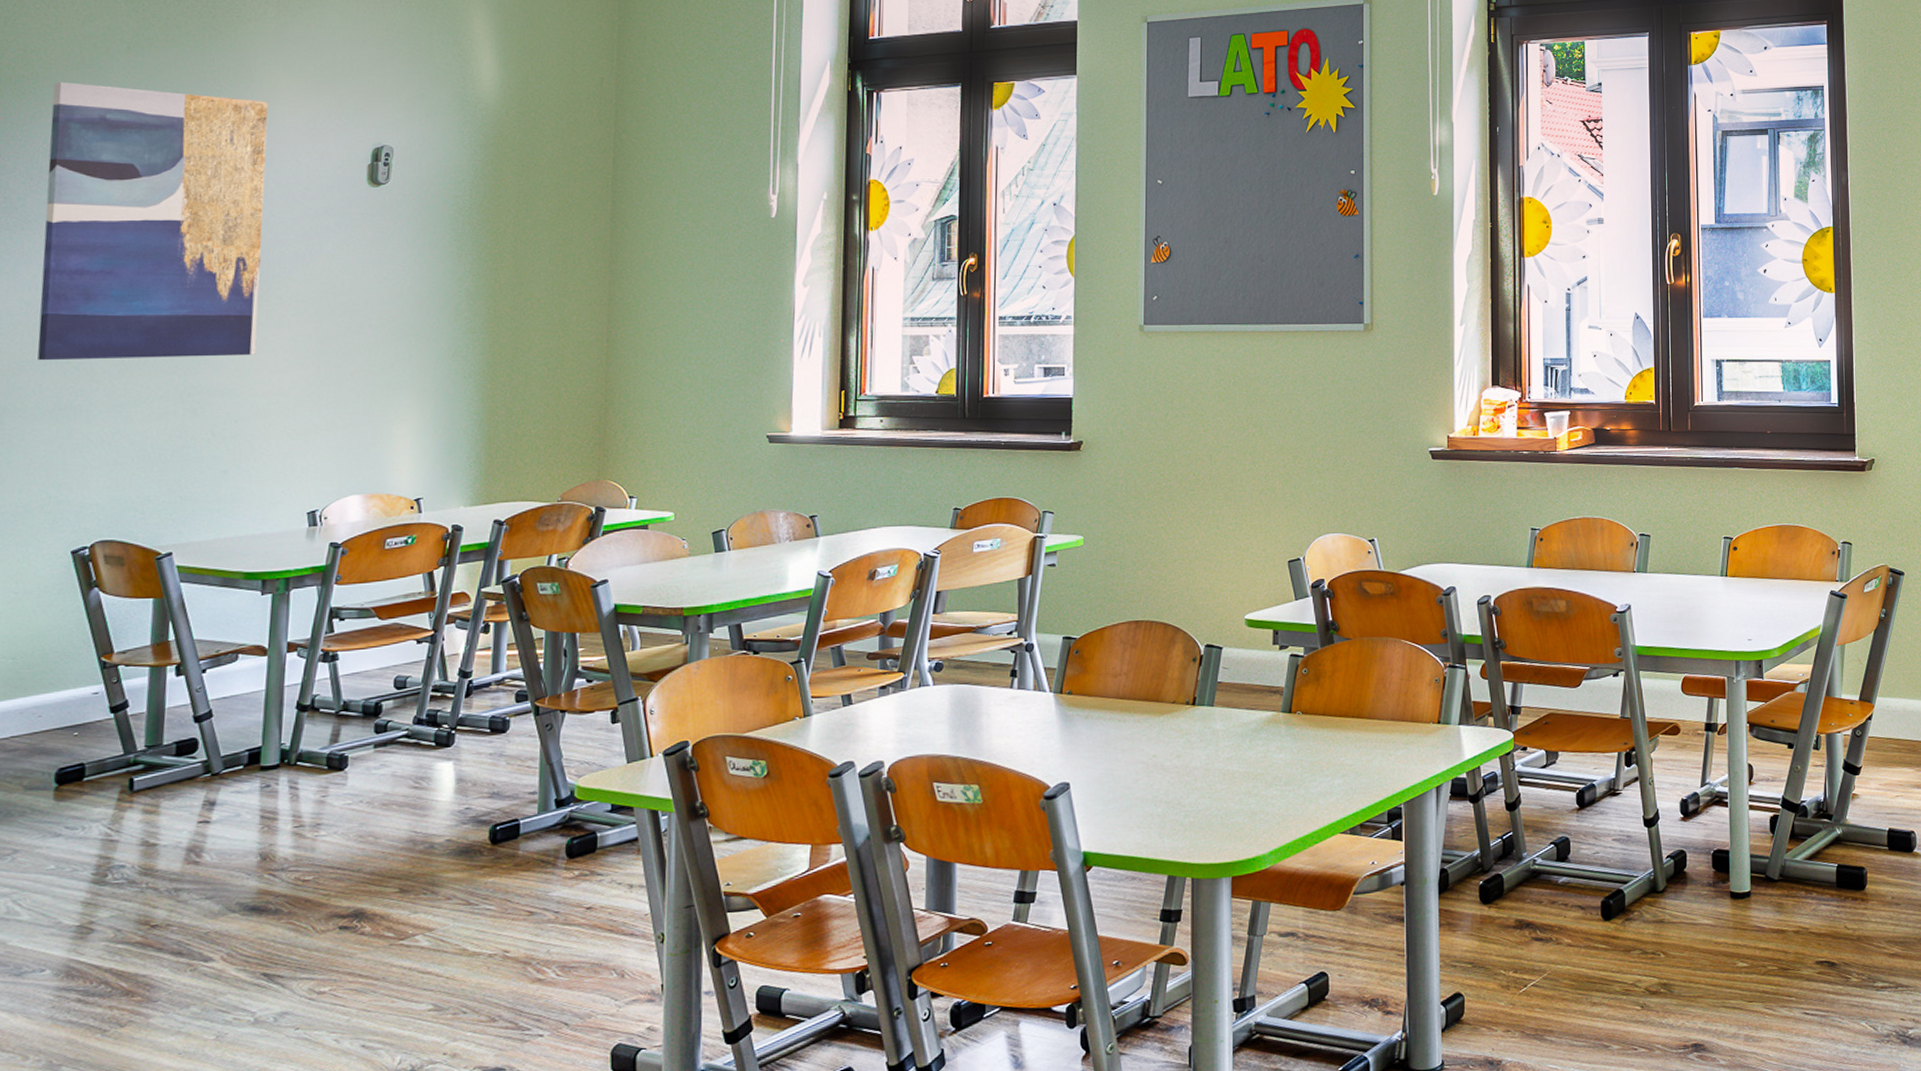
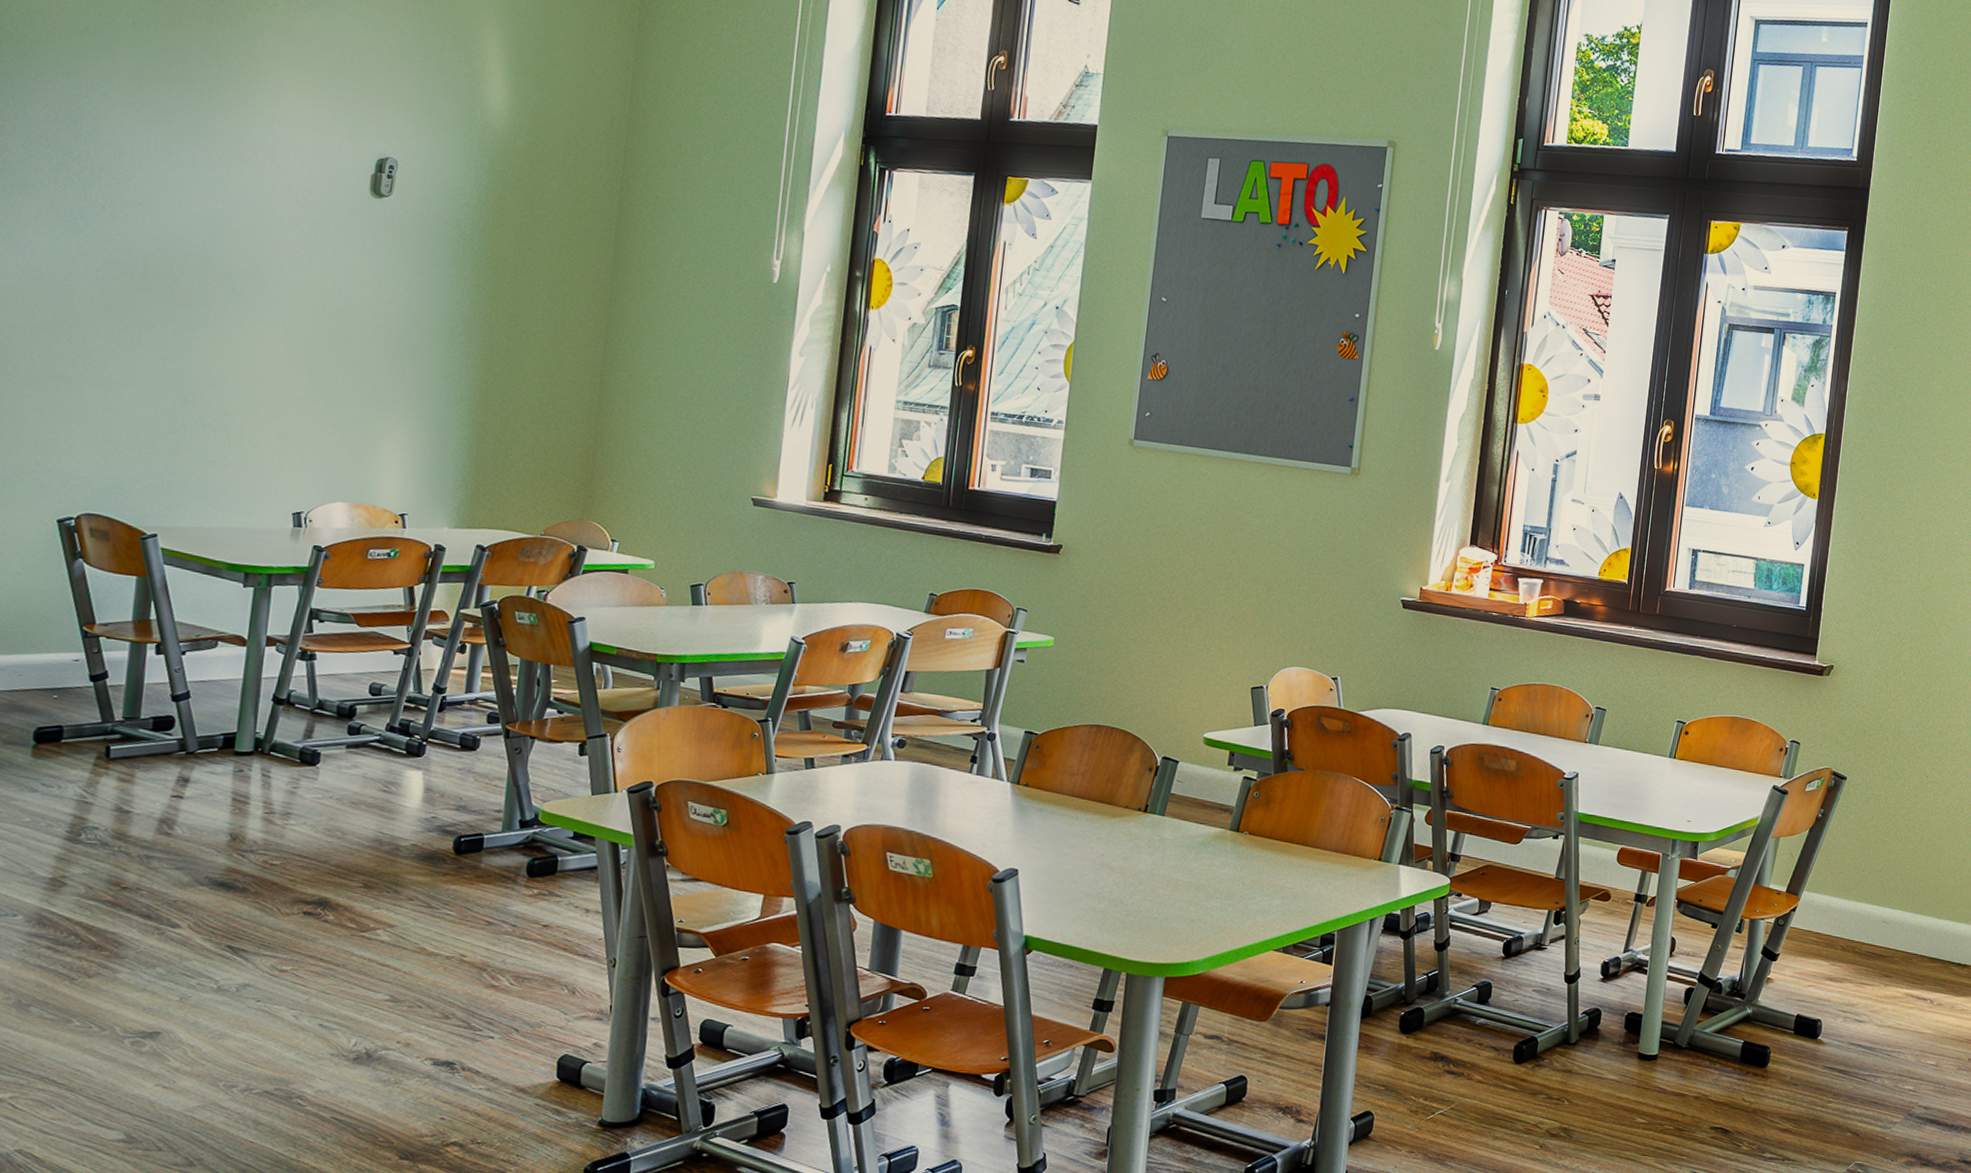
wall art: present [37,82,269,361] -> none [30,47,274,351]

